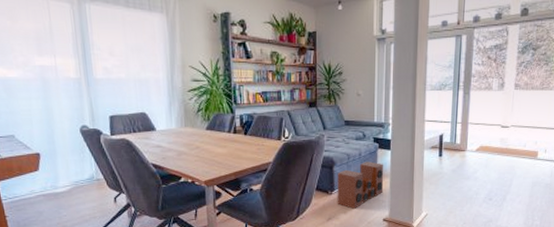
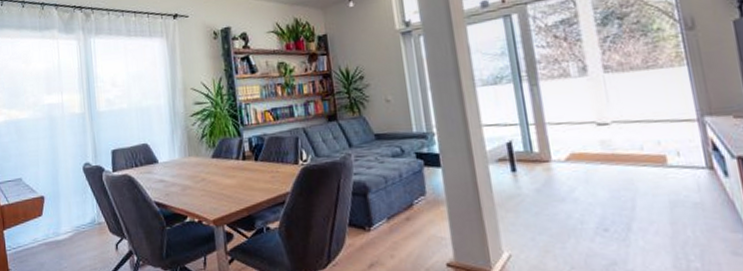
speaker: present [337,161,384,209] -> none [373,184,441,250]

